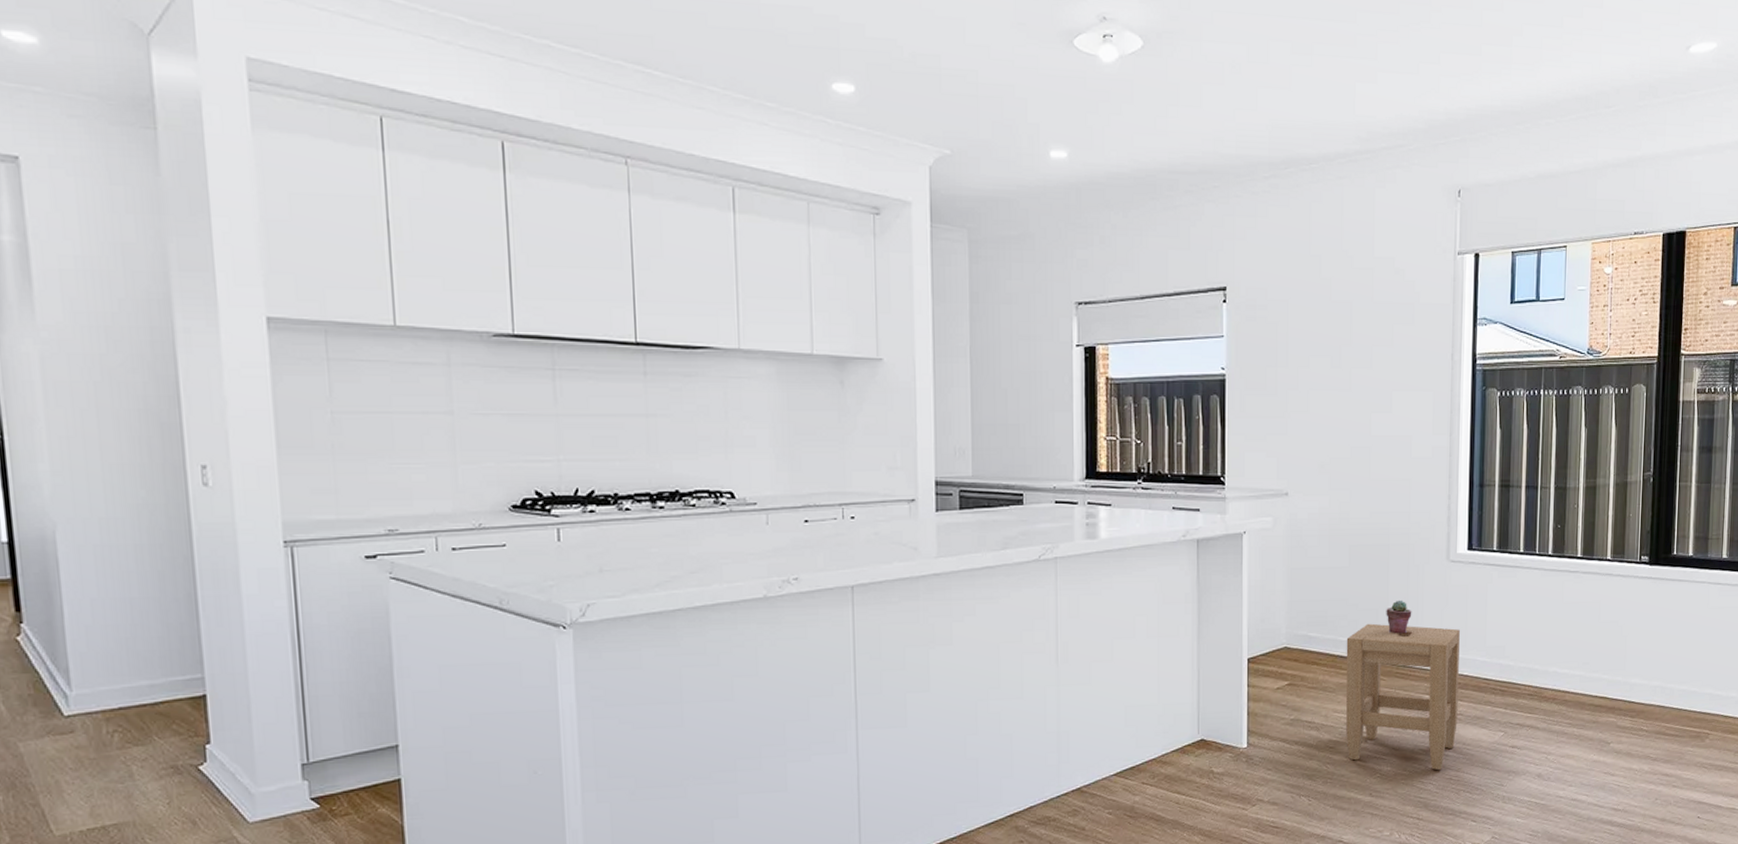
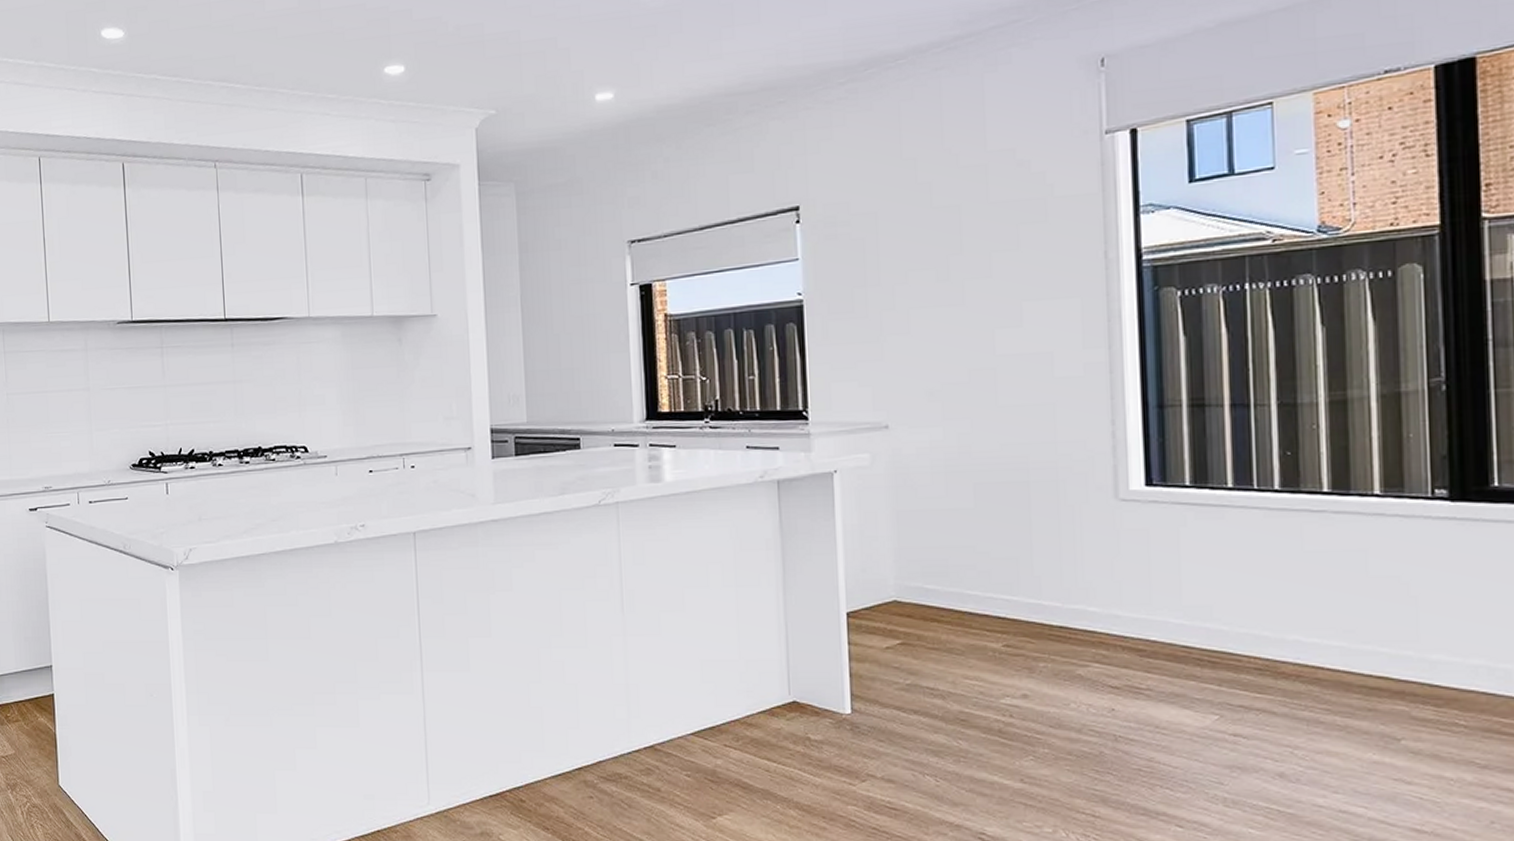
stool: present [1345,623,1460,771] -> none [976,575,1145,758]
potted succulent: present [1386,600,1412,634] -> none [1030,547,1068,588]

